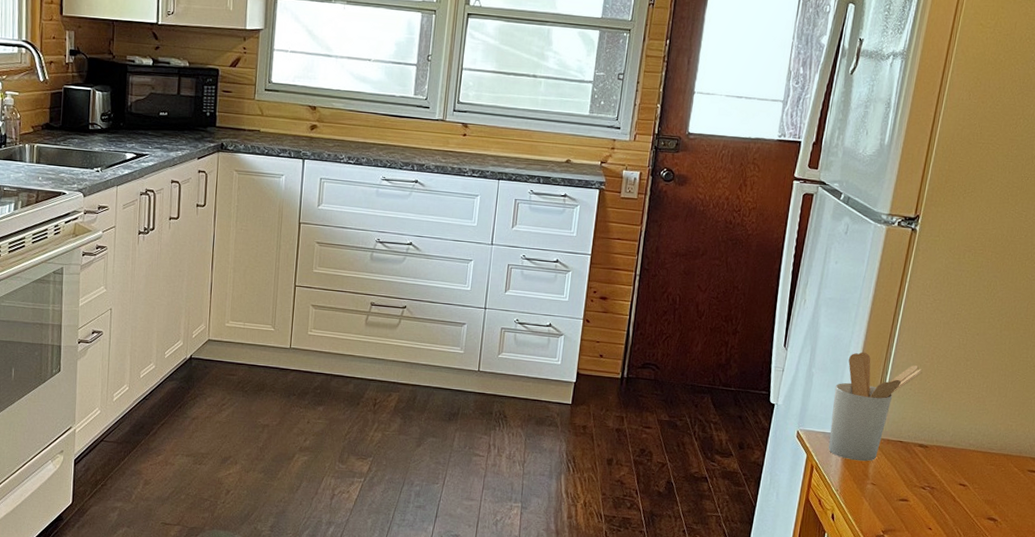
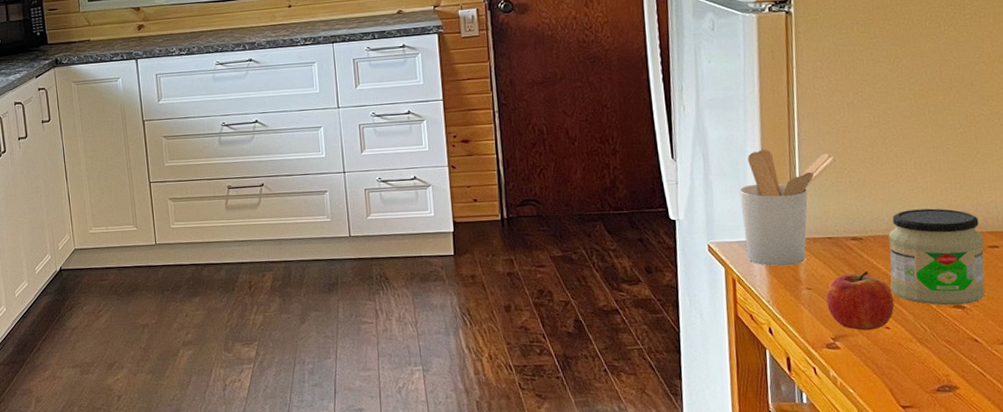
fruit: none [885,476,941,529] -> present [826,271,895,331]
jar: none [940,427,1027,518] -> present [888,208,985,306]

